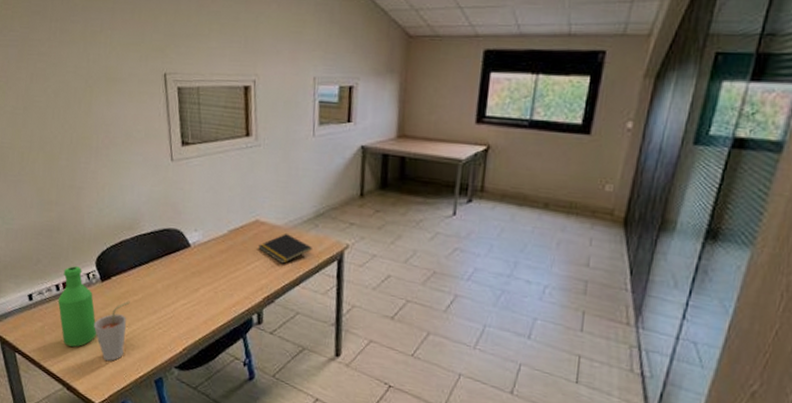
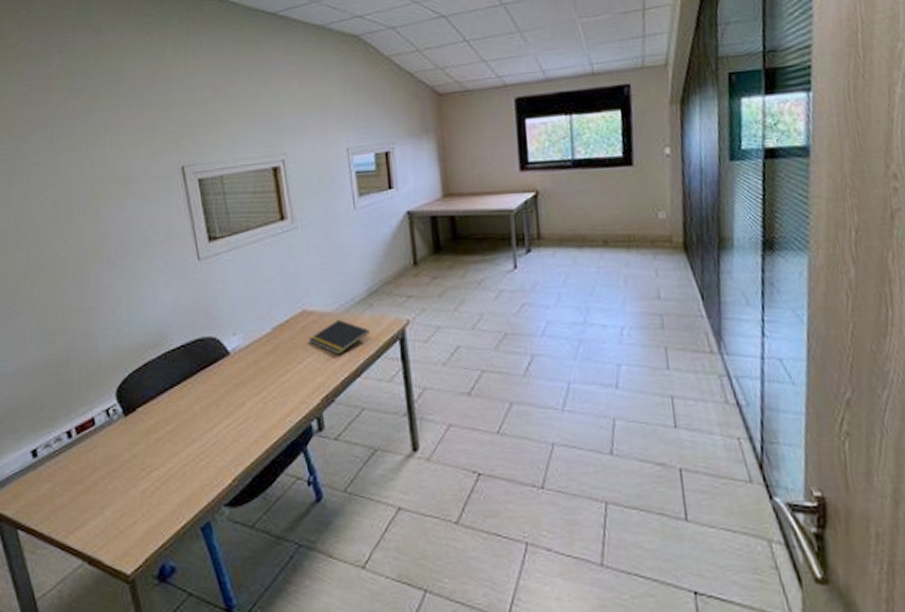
bottle: present [57,266,97,347] -> none [70,404,124,506]
cup: present [94,301,130,361] -> none [119,433,162,515]

